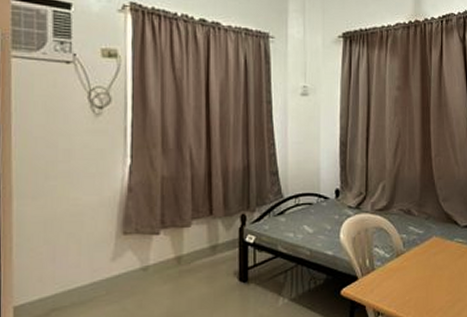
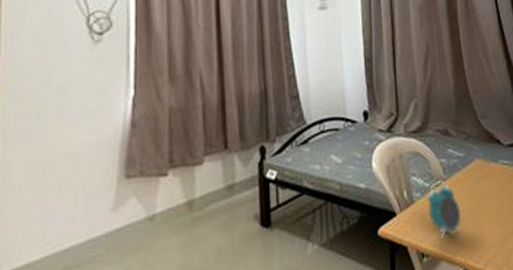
alarm clock: none [386,253,415,301] -> present [427,181,461,238]

